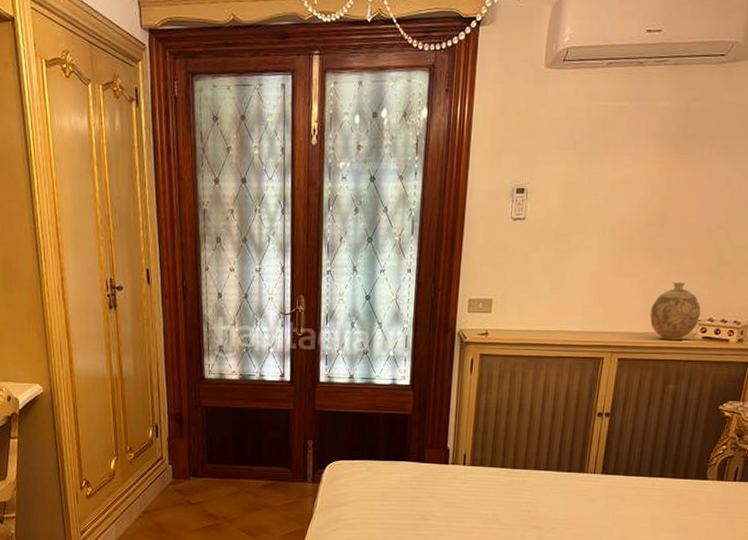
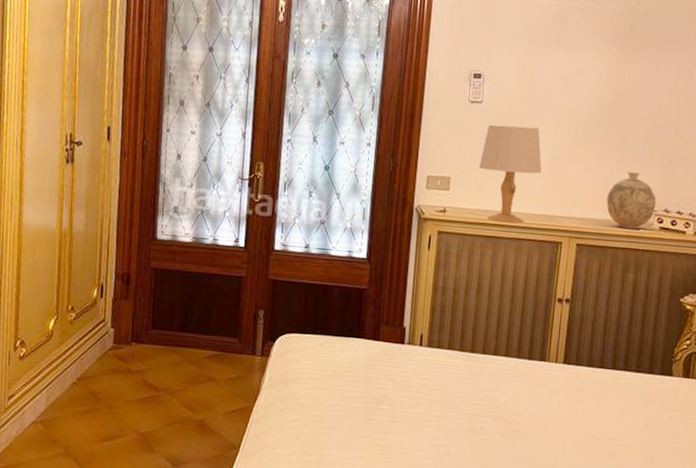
table lamp: none [521,241,585,343] -> present [478,124,542,224]

